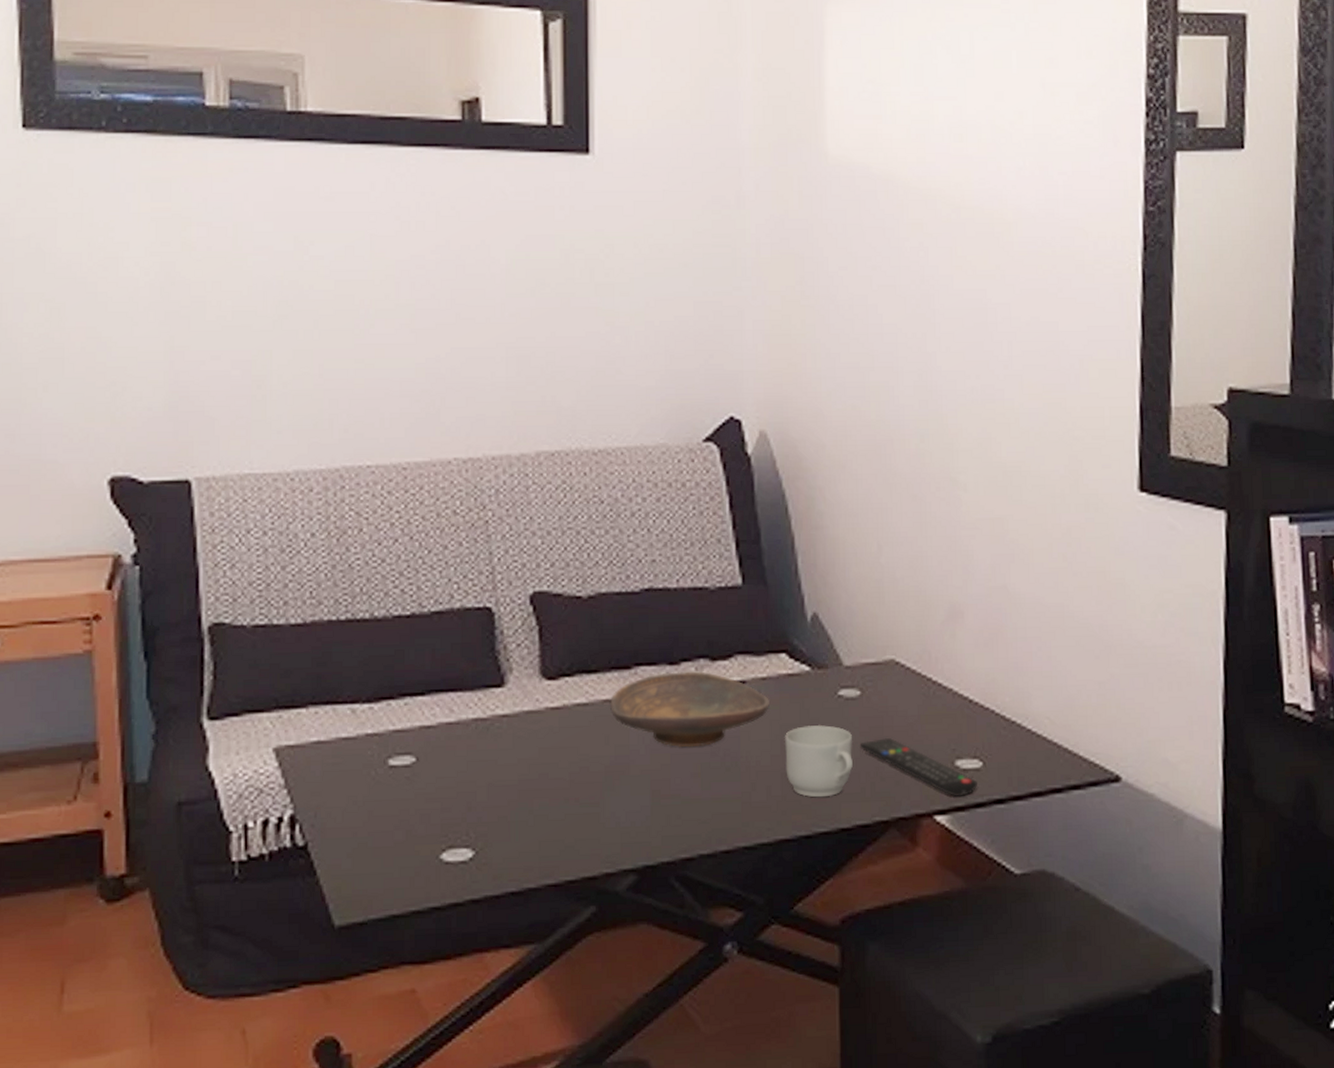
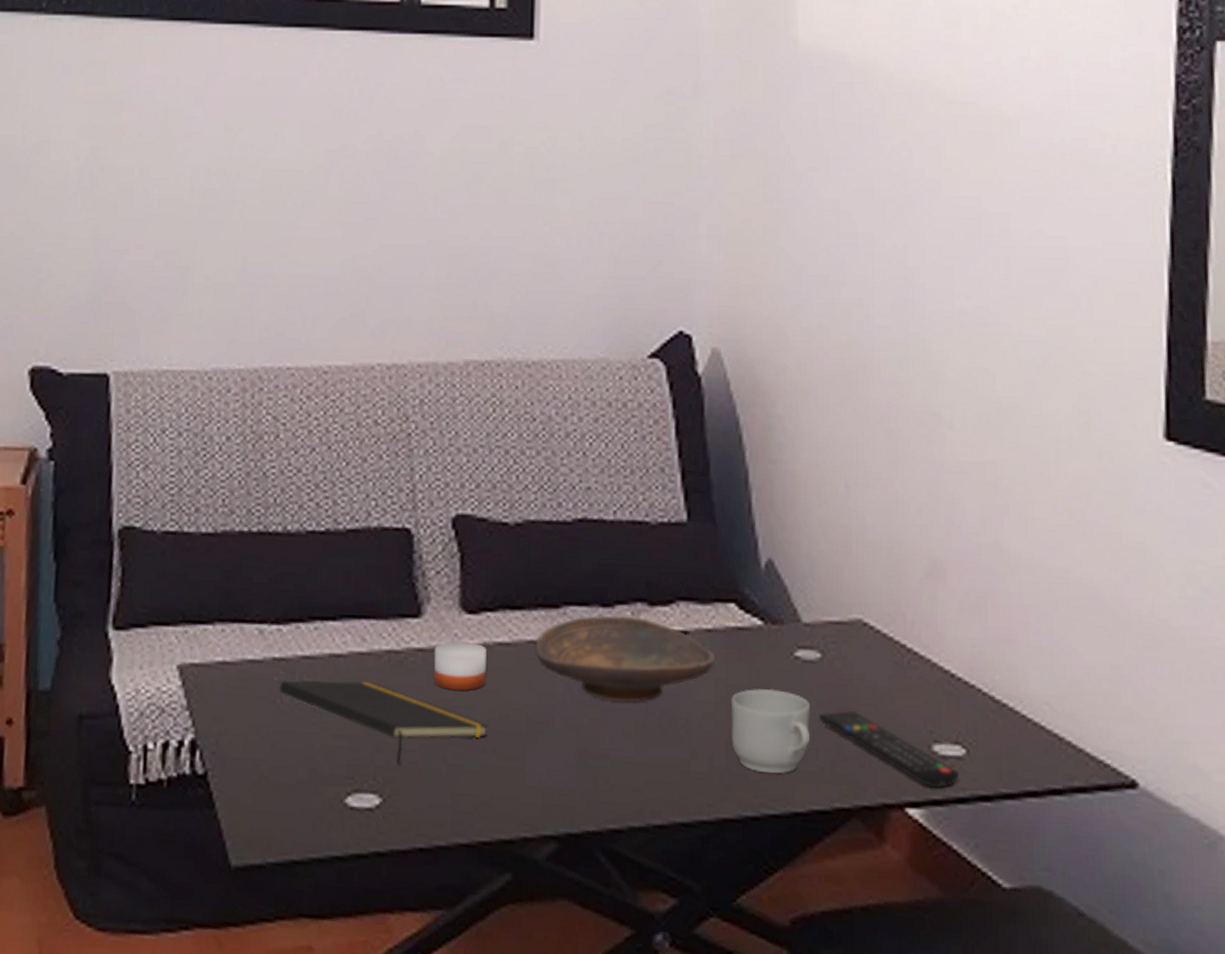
notepad: none [373,749,570,820] -> present [279,680,489,765]
candle: none [518,705,566,749] -> present [434,641,487,691]

